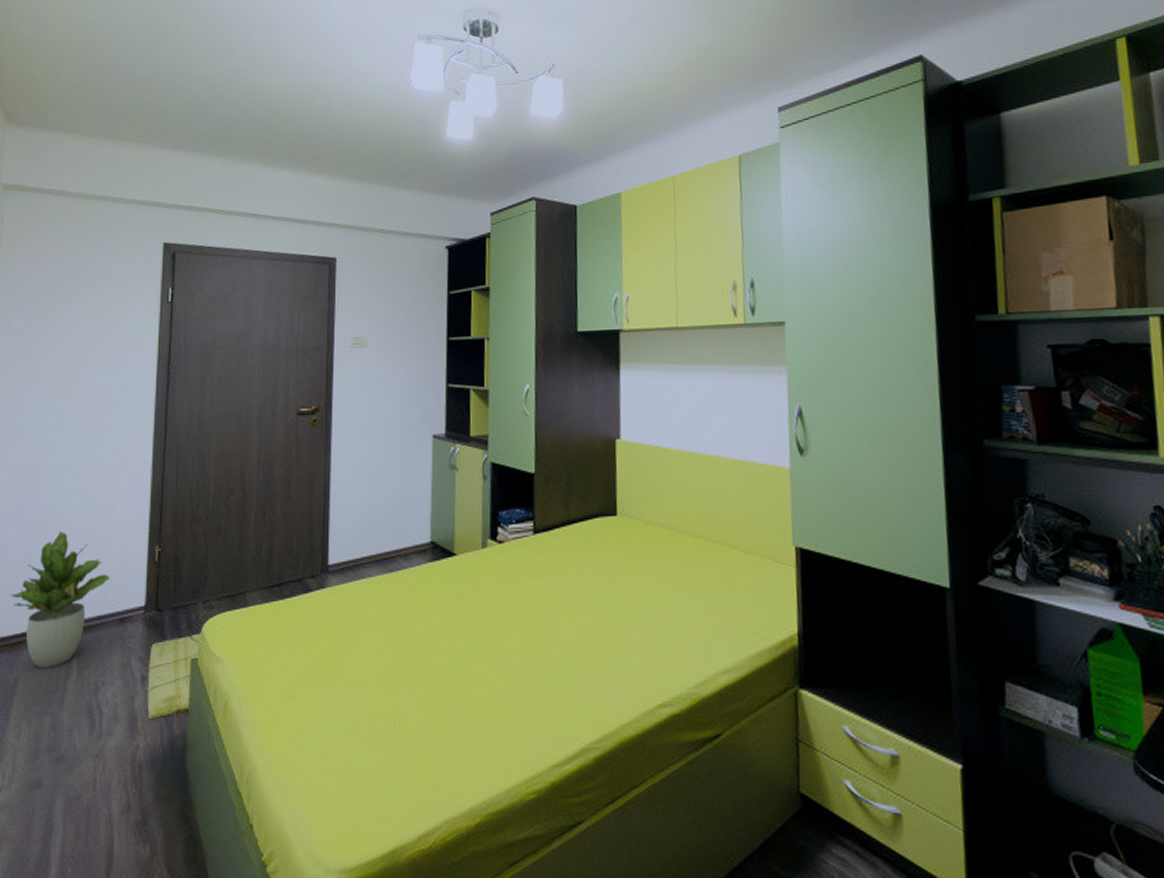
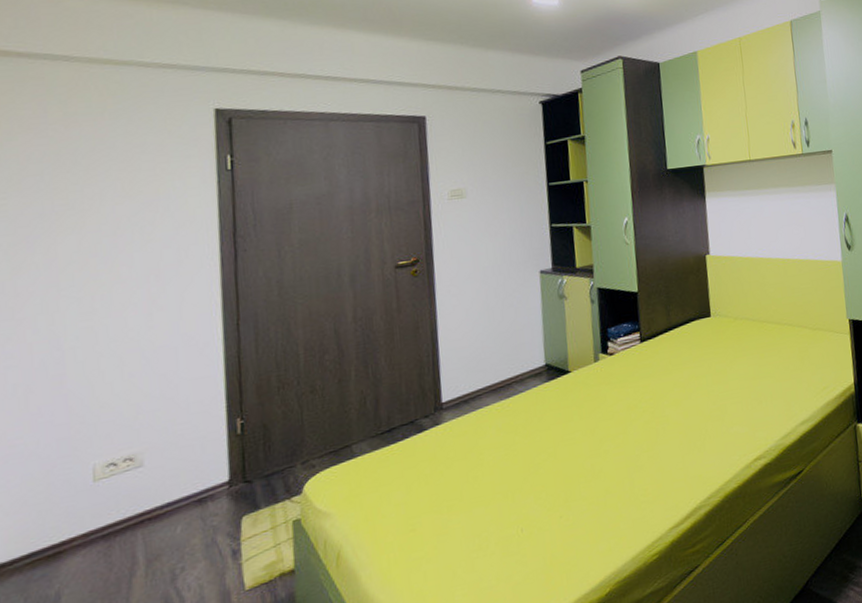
potted plant: present [10,531,110,668] -> none [38,424,179,574]

